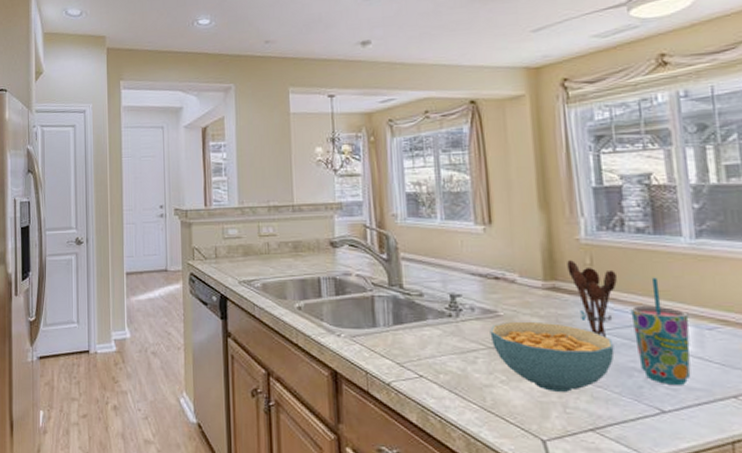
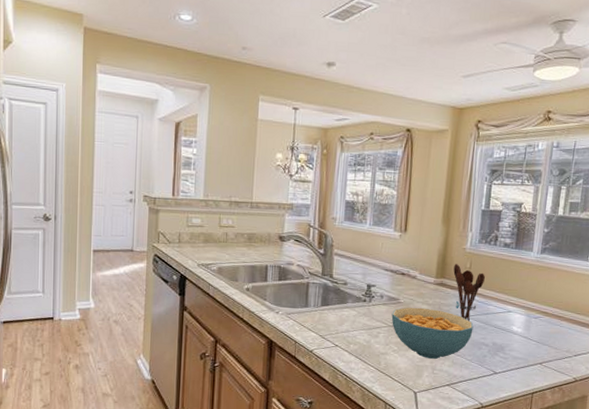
cup: present [630,277,691,386] -> none [487,280,525,356]

